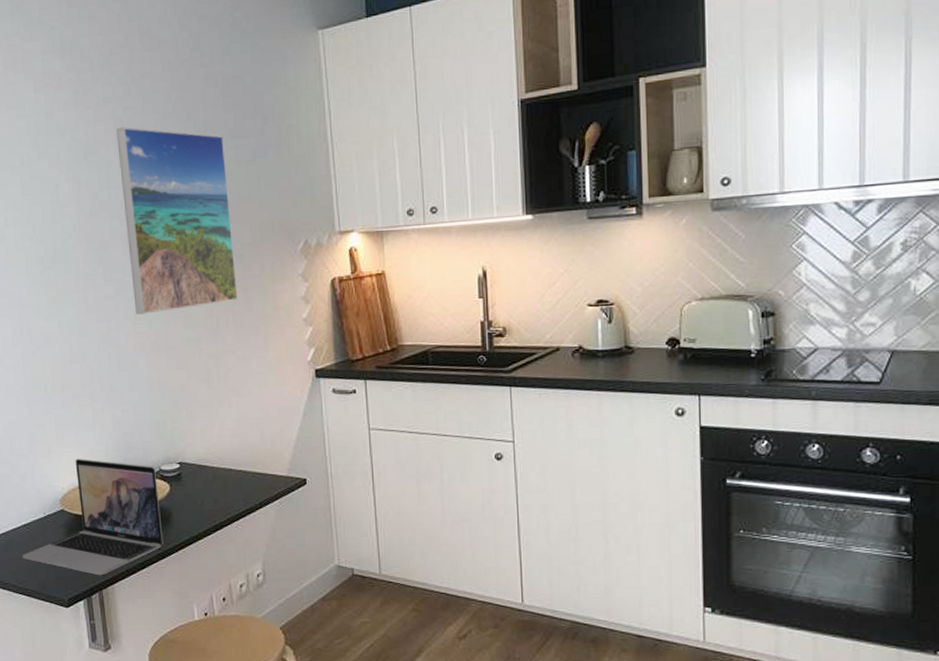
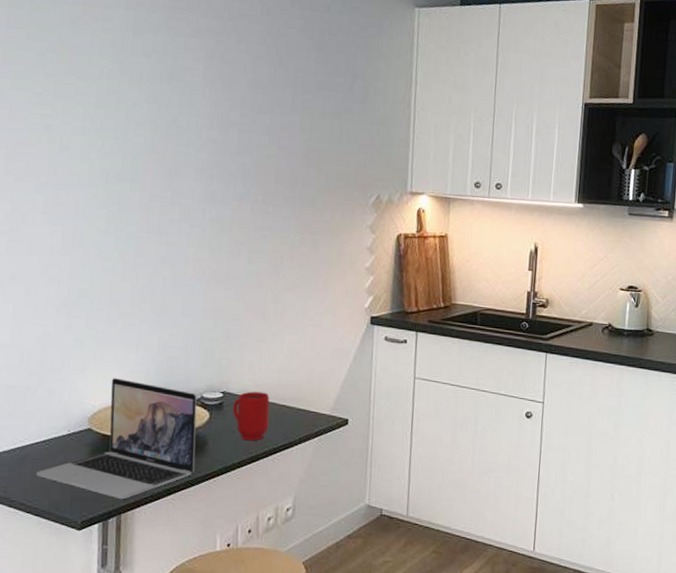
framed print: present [116,127,238,315] -> none [199,59,313,243]
mug: none [191,459,228,509] -> present [233,391,270,441]

